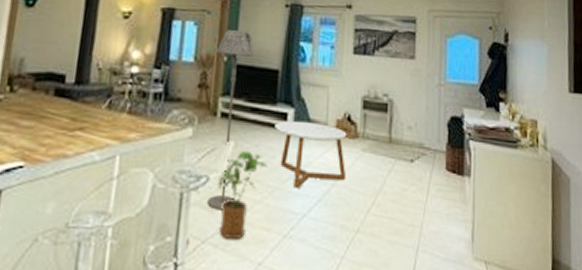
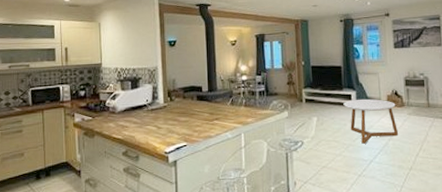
floor lamp: present [206,30,254,210] -> none [296,43,322,162]
house plant: present [218,150,267,241] -> none [310,122,341,181]

